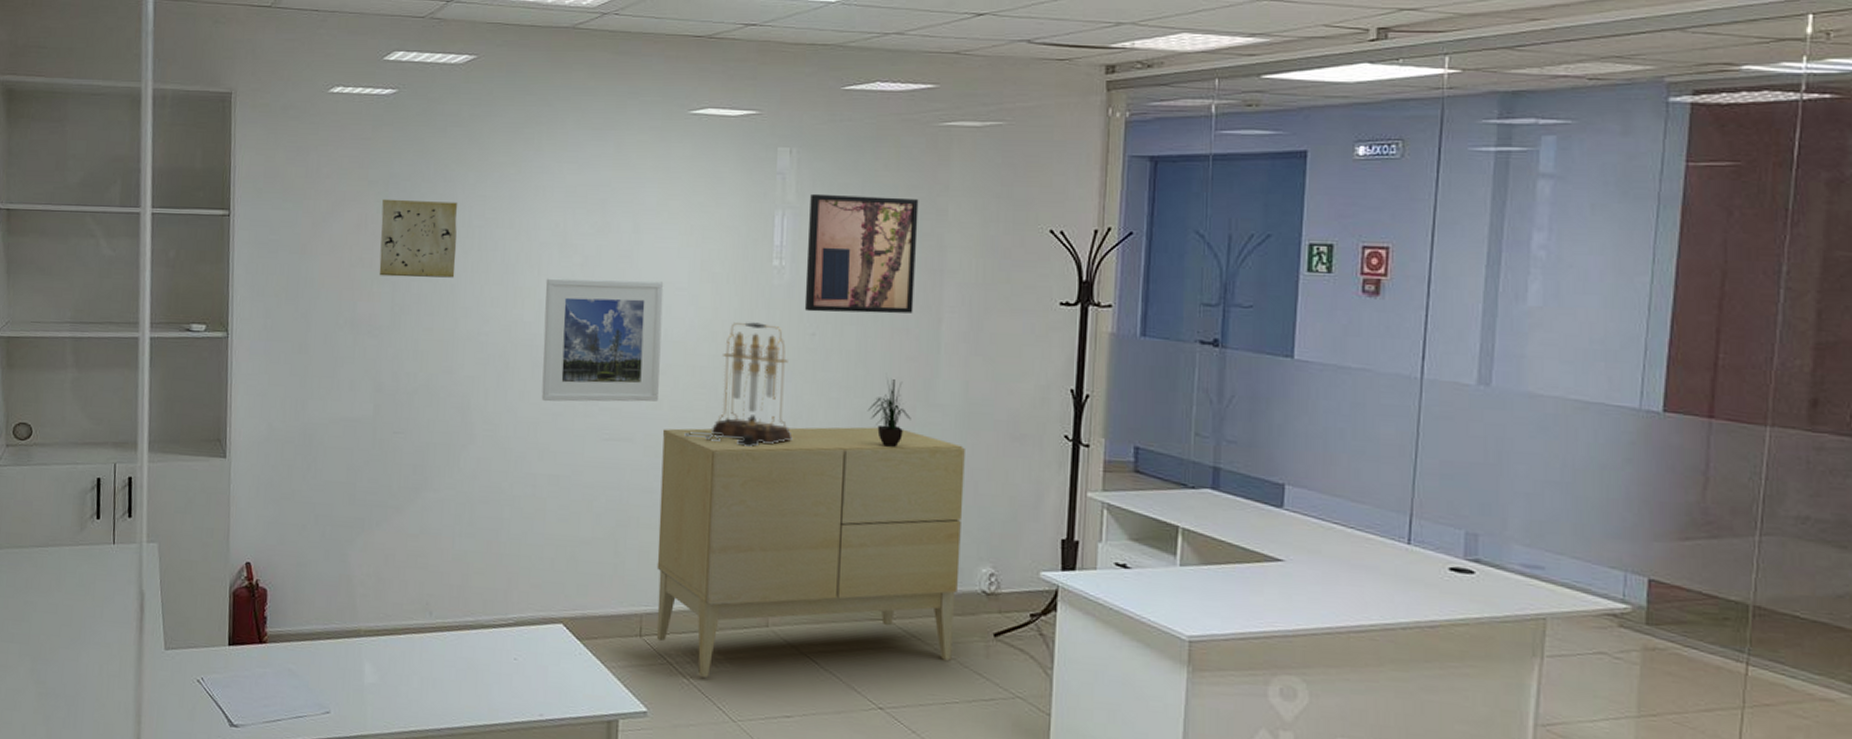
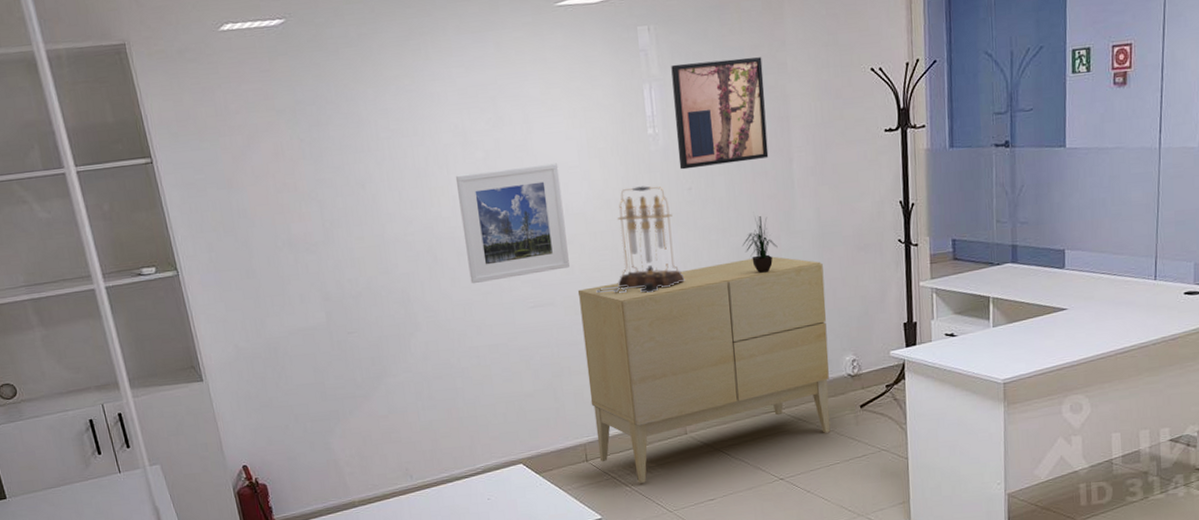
map: present [379,199,458,278] -> none [293,119,374,197]

